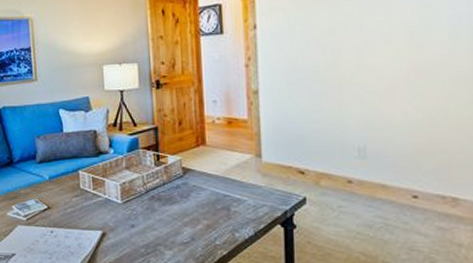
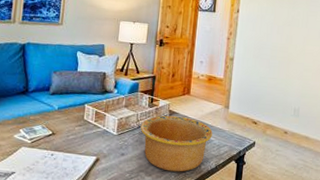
bowl: none [149,173,244,243] -> present [140,115,213,172]

